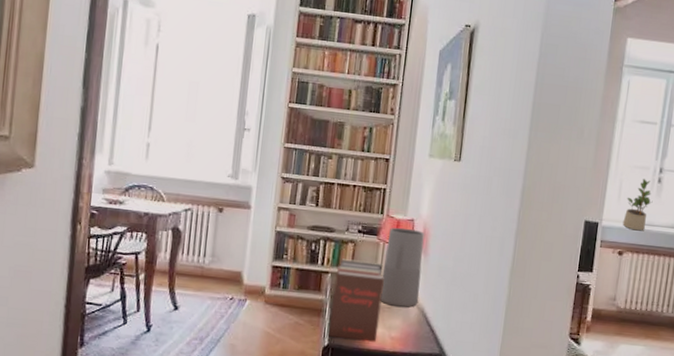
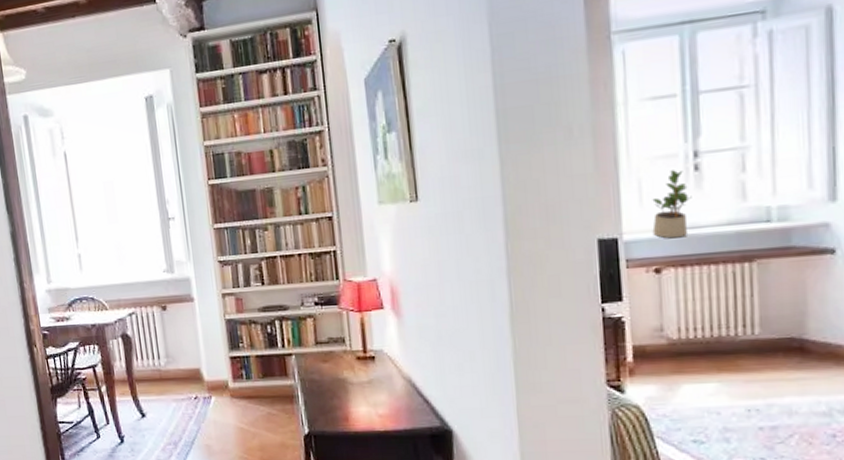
books: present [327,258,384,342] -> none [300,334,363,425]
vase: present [380,227,424,308] -> none [350,290,403,380]

